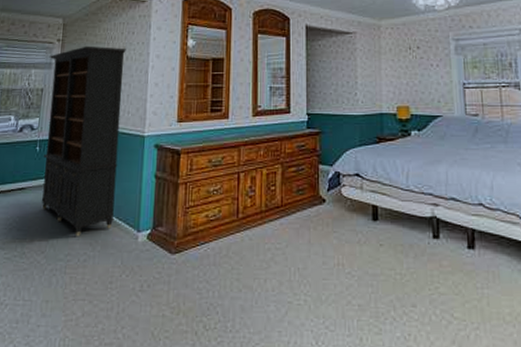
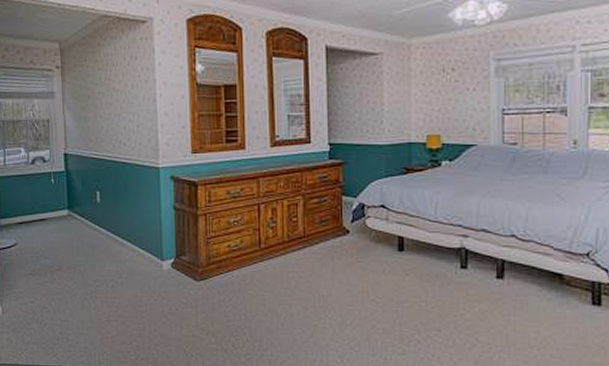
bookcase: present [41,46,126,236] -> none [50,73,136,264]

